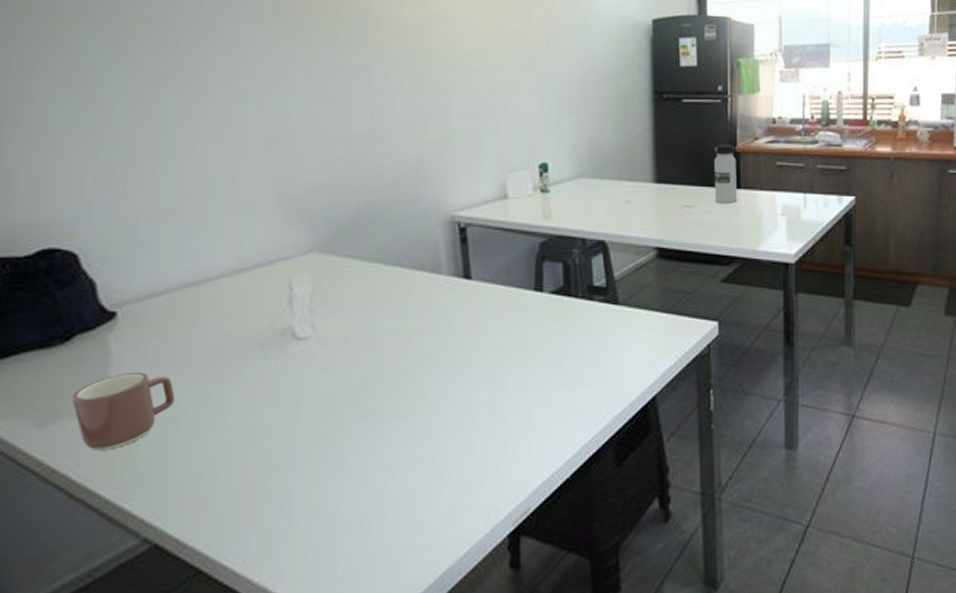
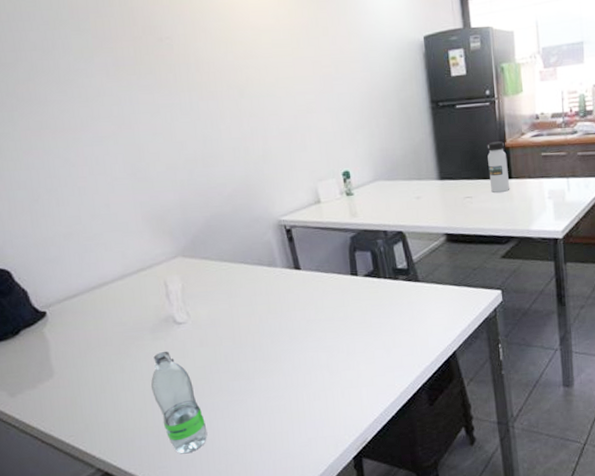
mug: present [71,371,176,451] -> none [28,354,100,410]
bottle: none [244,375,313,522] -> present [150,351,208,454]

